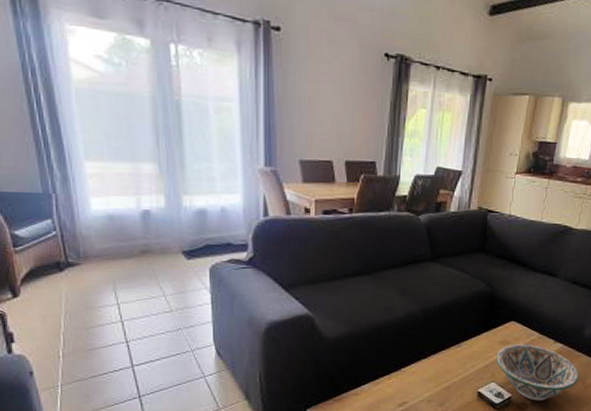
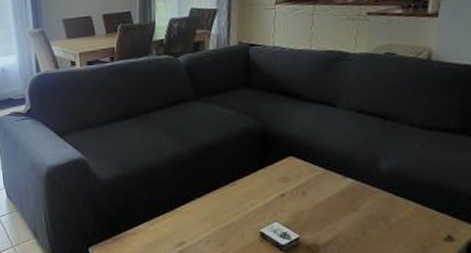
decorative bowl: present [496,344,579,401] -> none [276,181,380,243]

